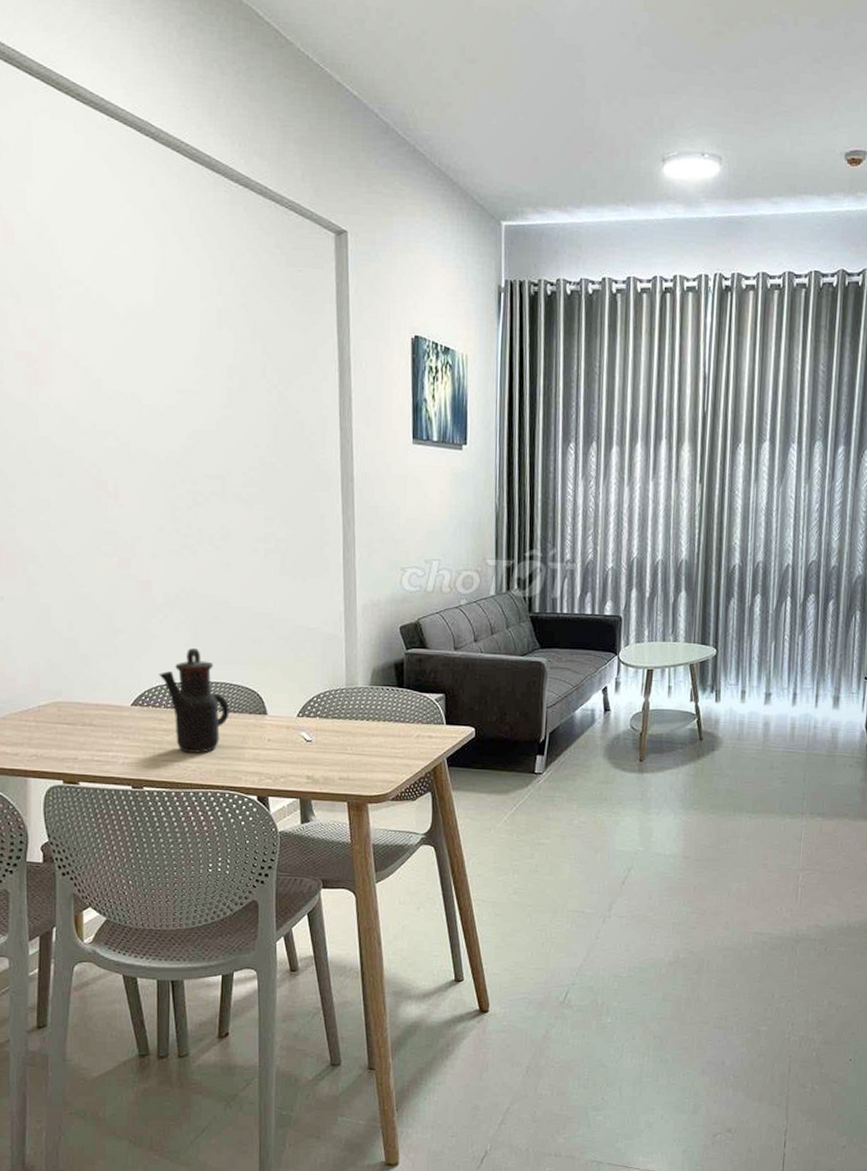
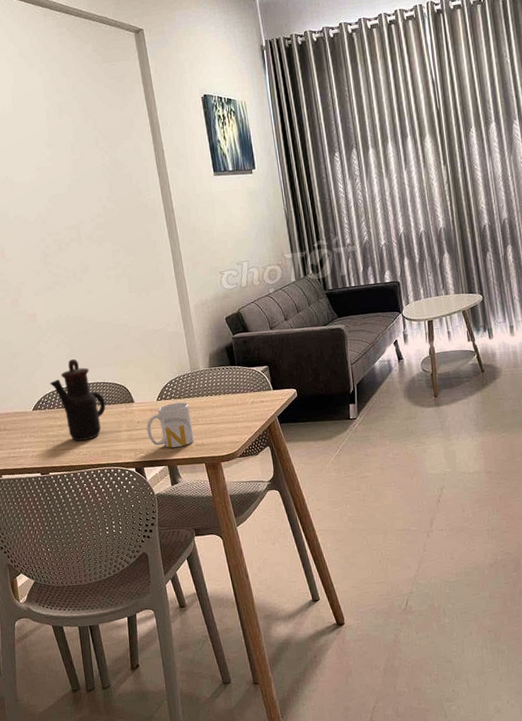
mug: none [279,723,338,777] -> present [146,402,194,448]

